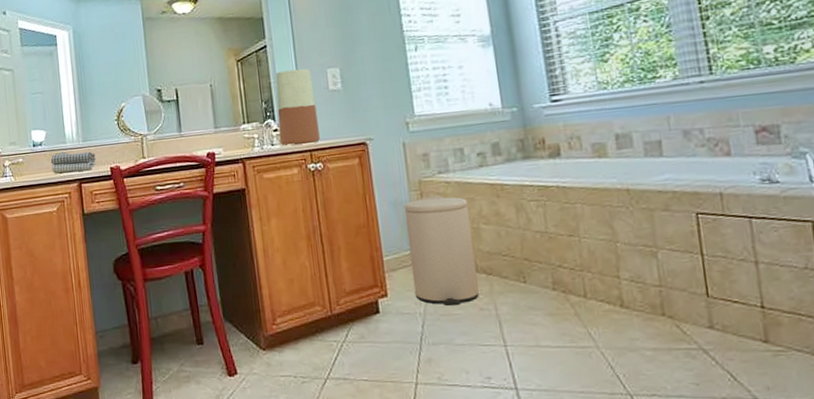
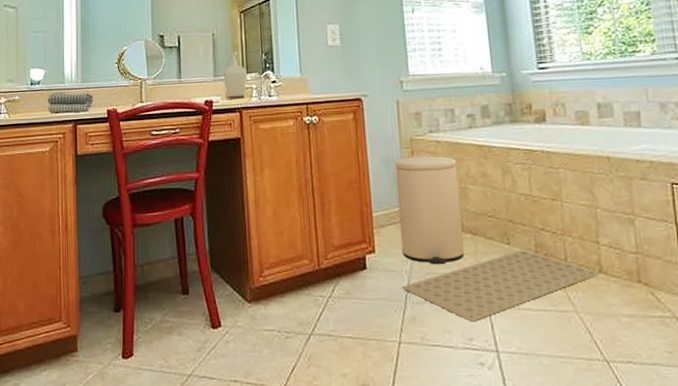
soap bottle: none [221,101,249,152] -> present [221,51,248,100]
vase: present [275,68,320,146] -> none [276,23,317,97]
bath mat: none [416,287,621,361] -> present [402,250,600,322]

